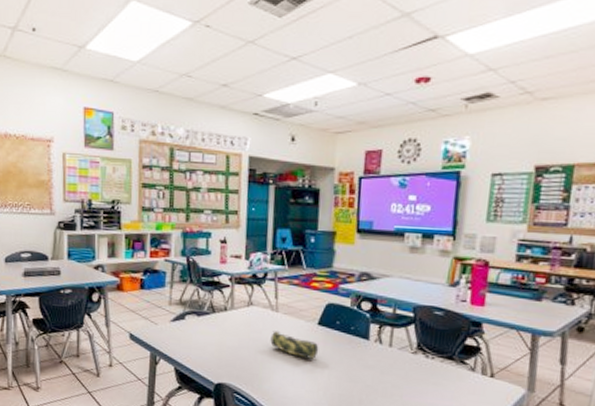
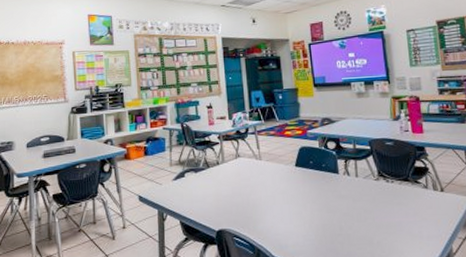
pencil case: present [270,331,319,359] -> none [258,176,300,197]

